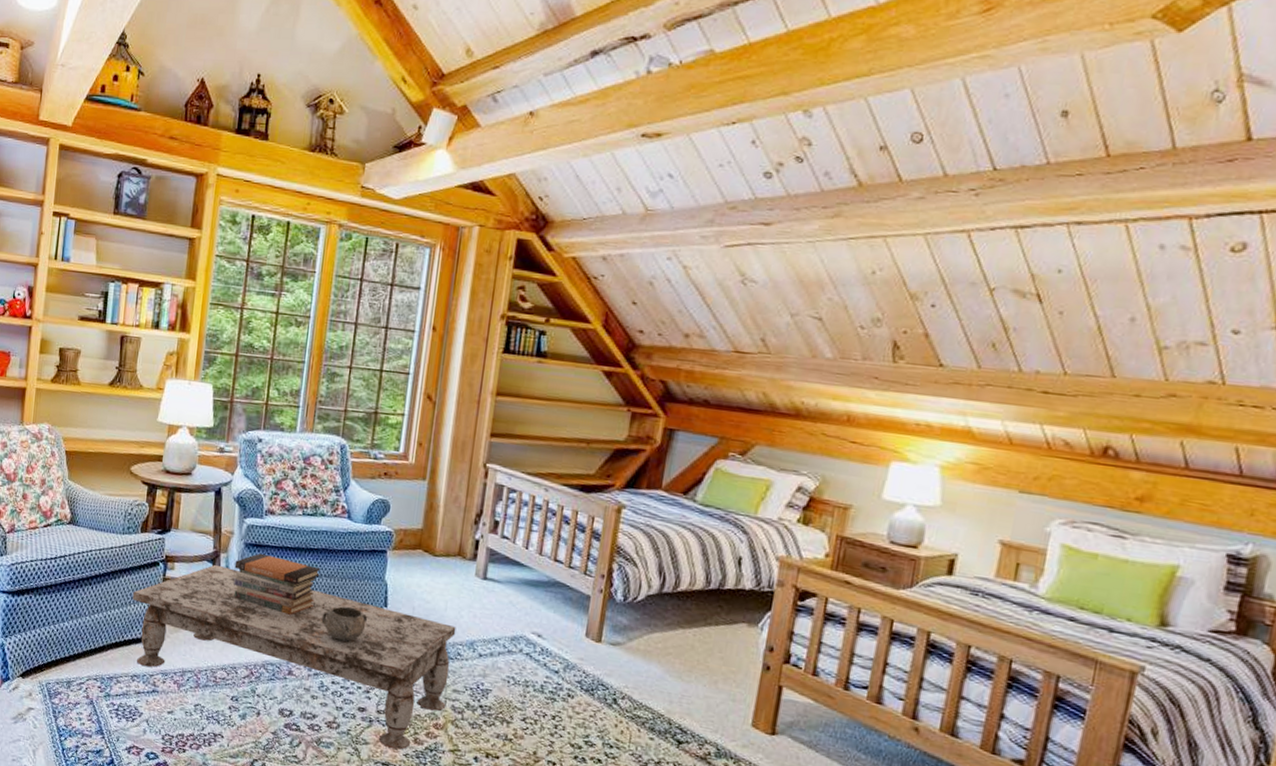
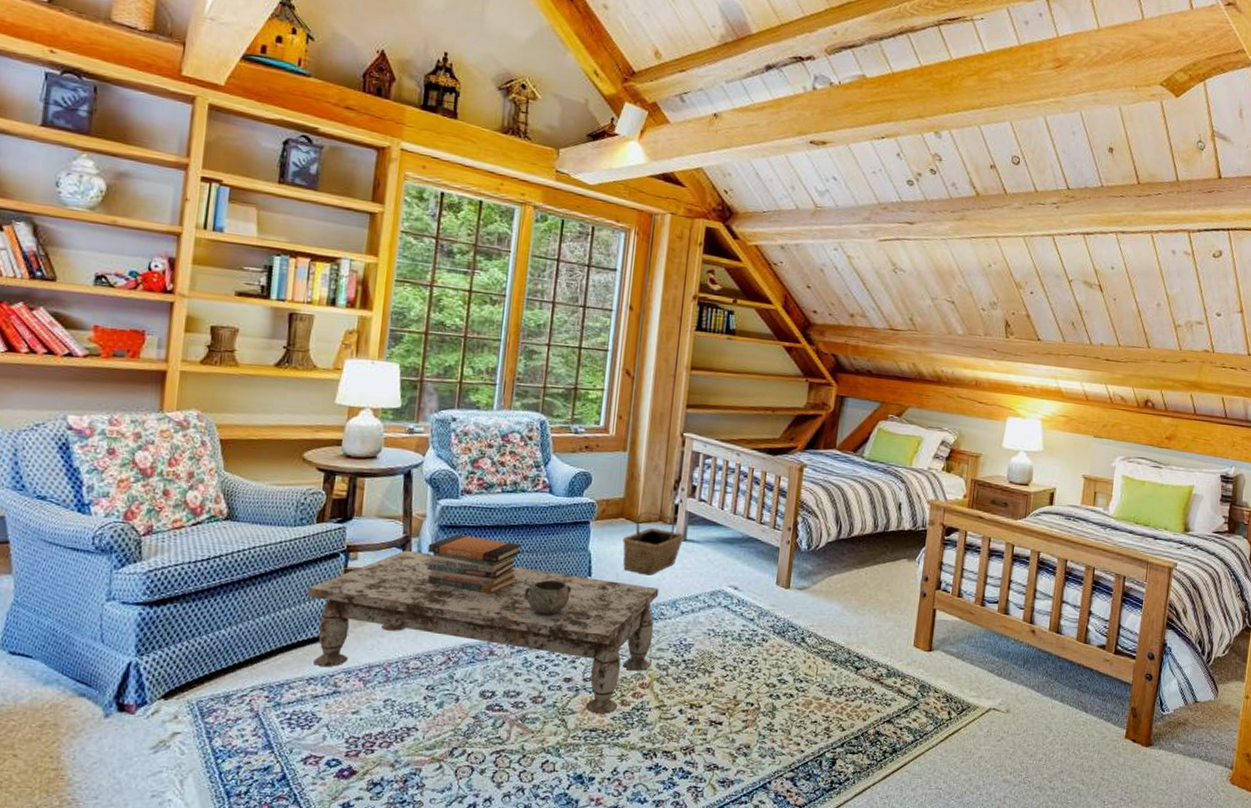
basket: none [419,544,485,613] -> present [623,511,685,576]

